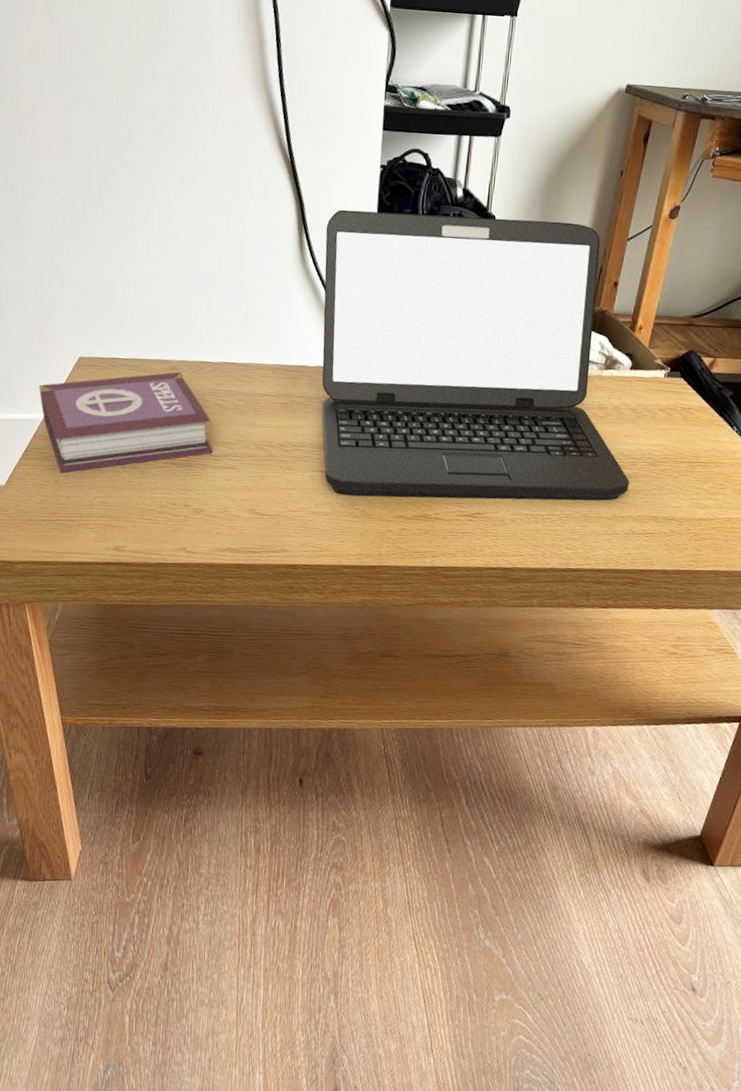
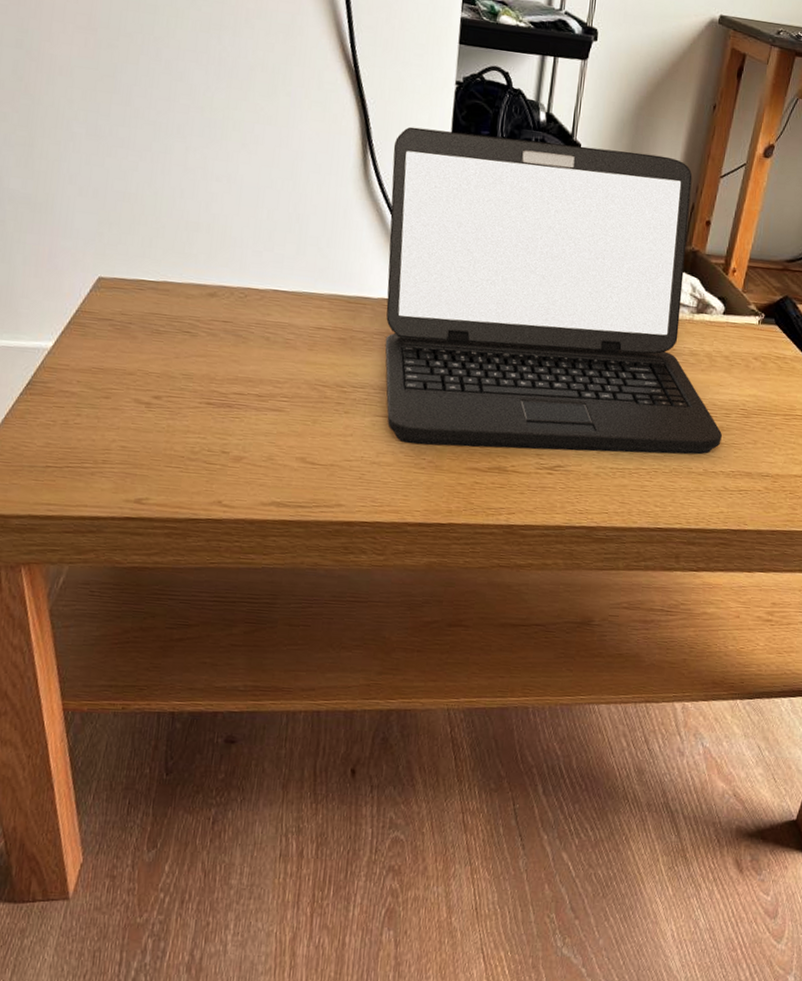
book: present [38,371,213,473] -> none [47,298,258,412]

